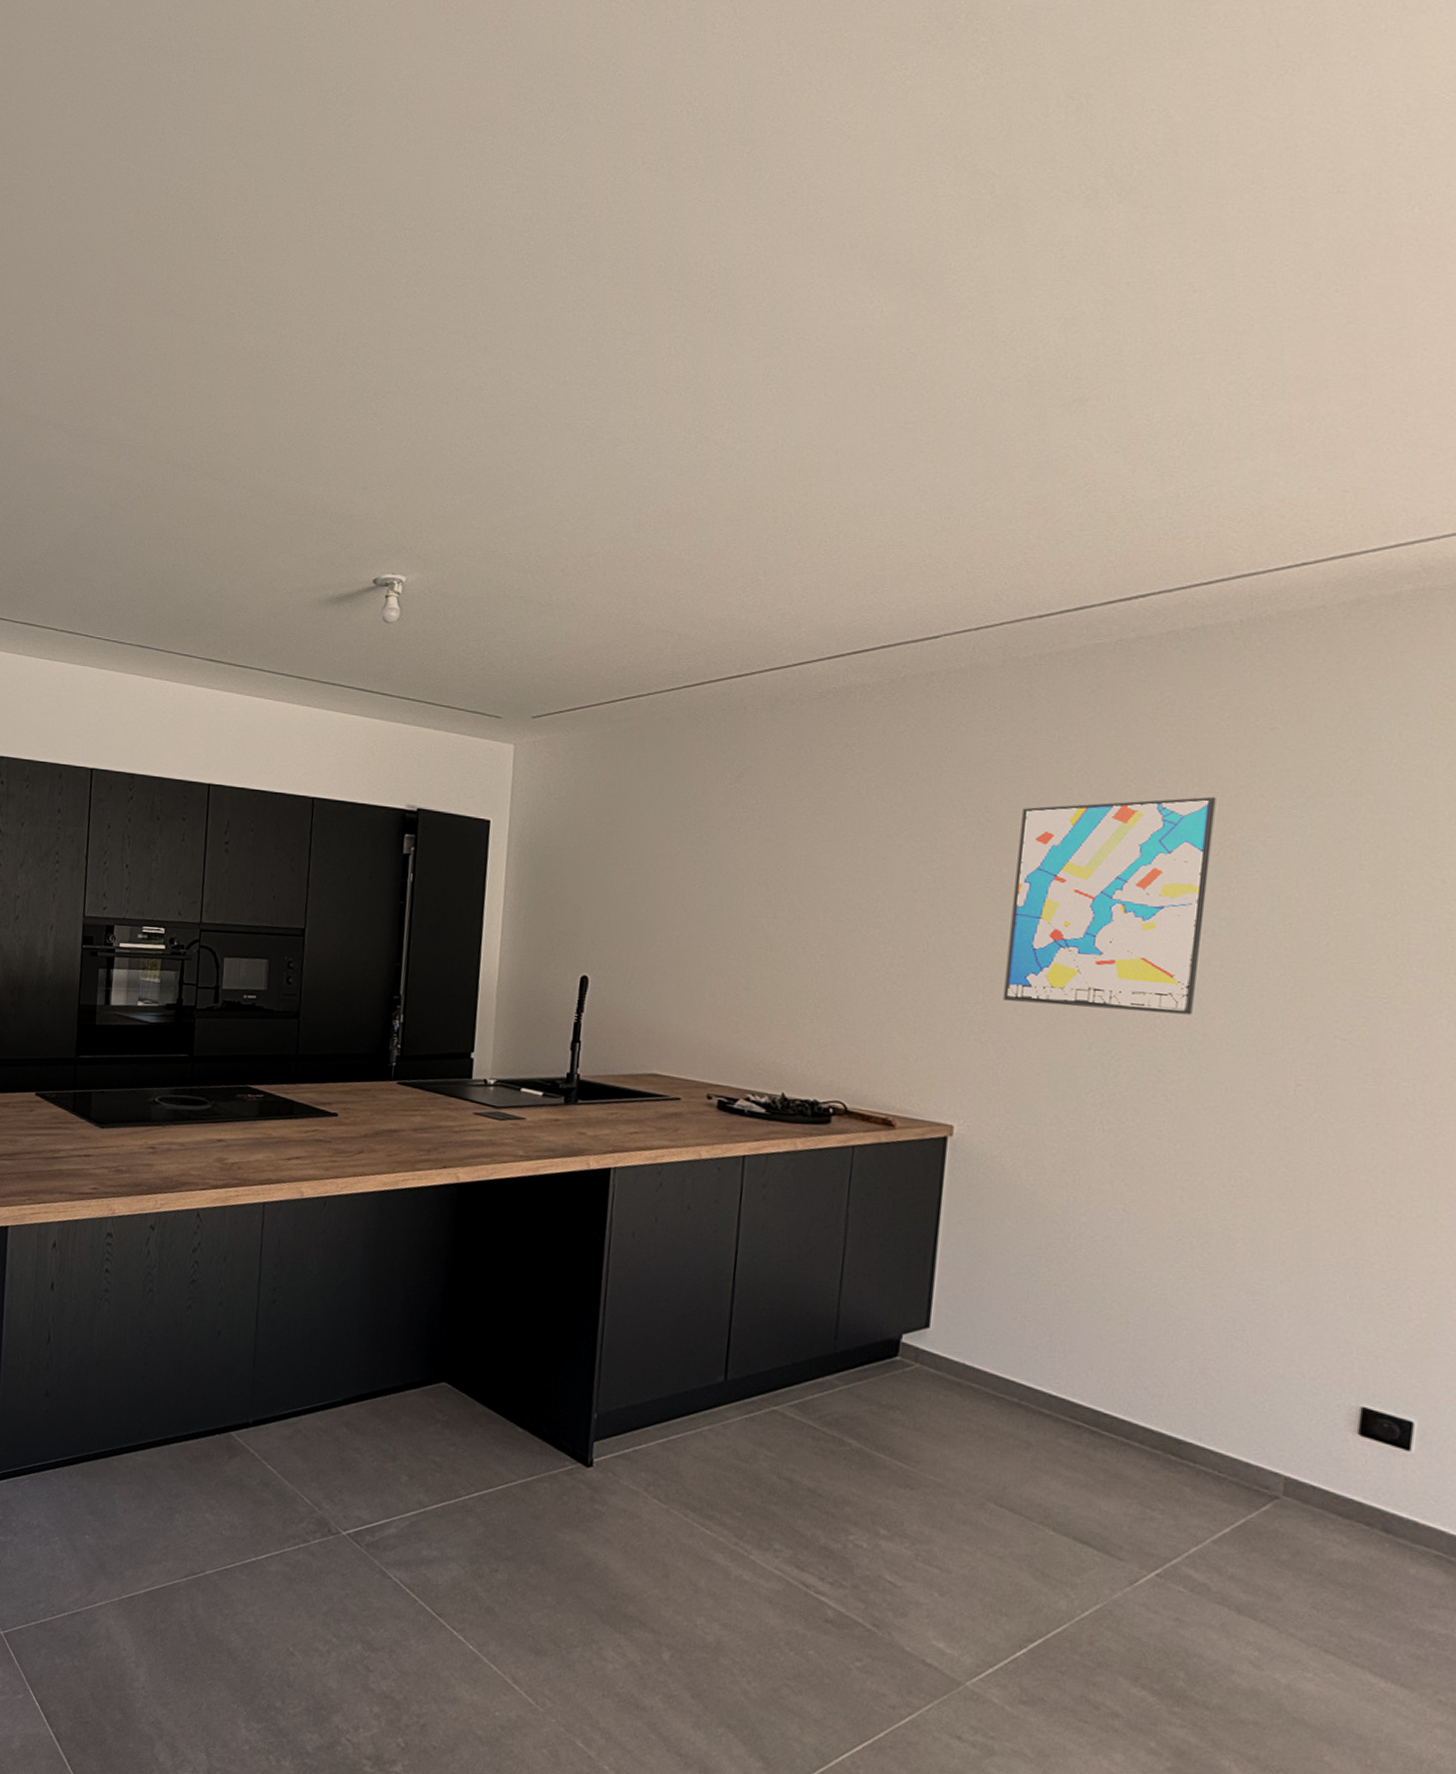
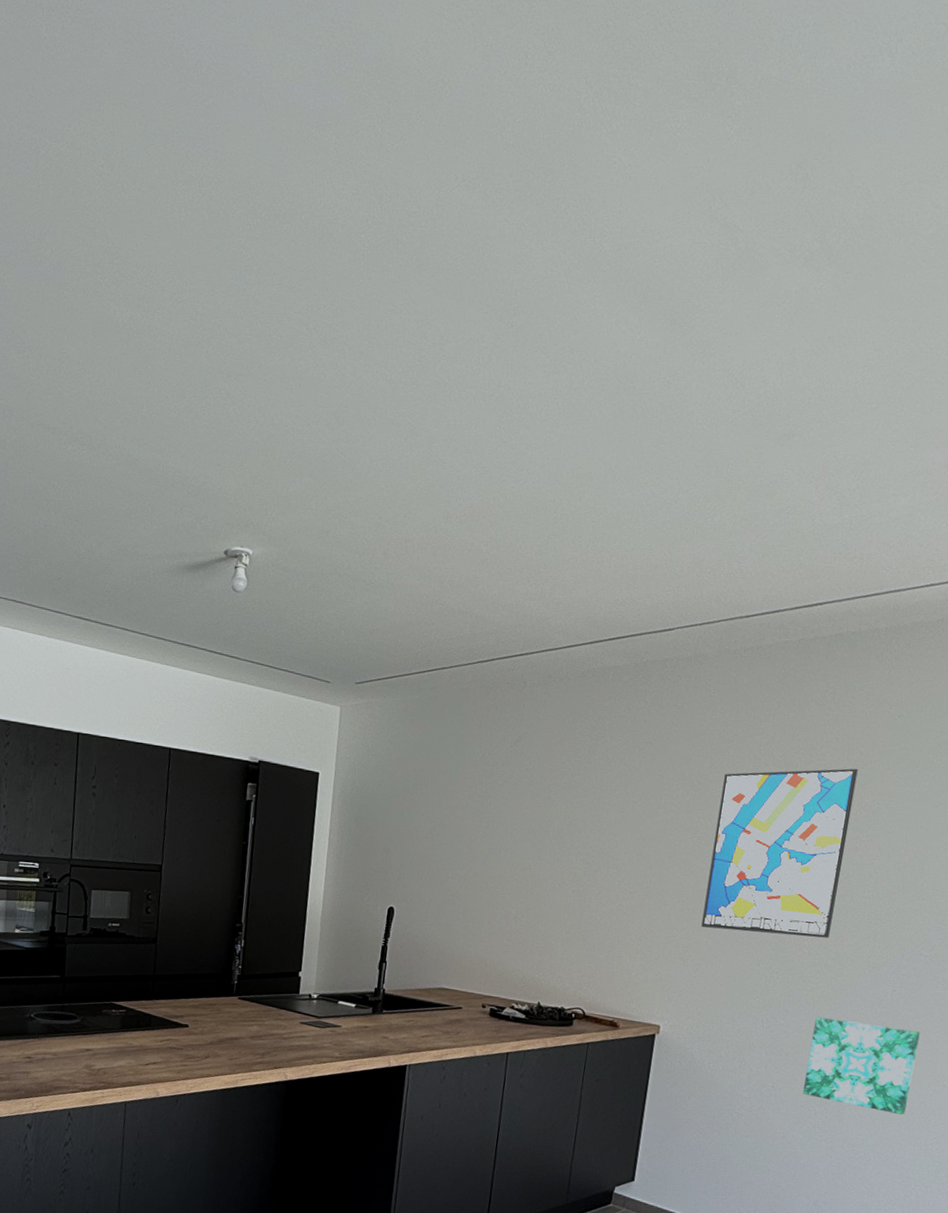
wall art: none [1170,1118,1345,1255] -> present [803,1016,920,1115]

